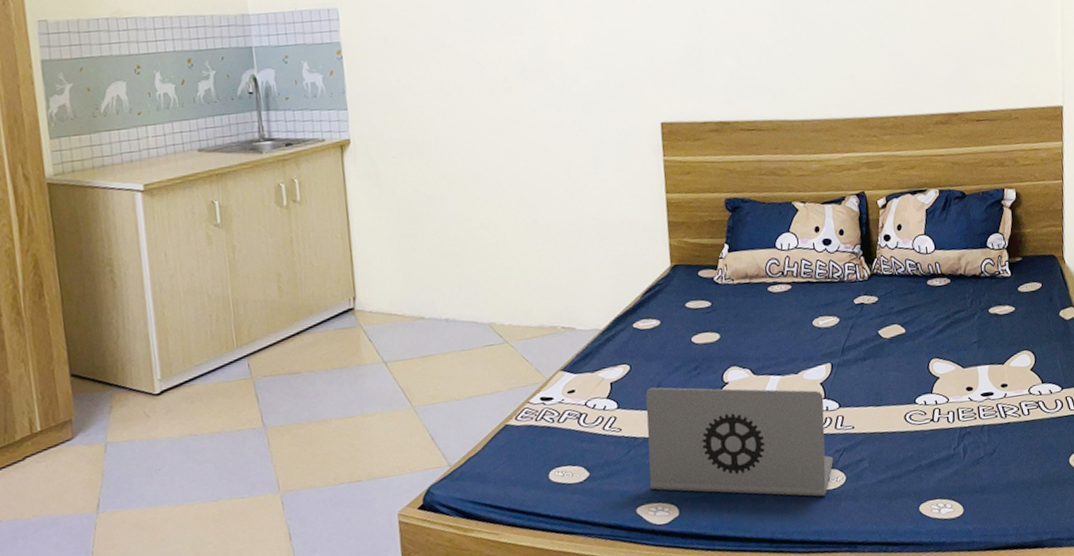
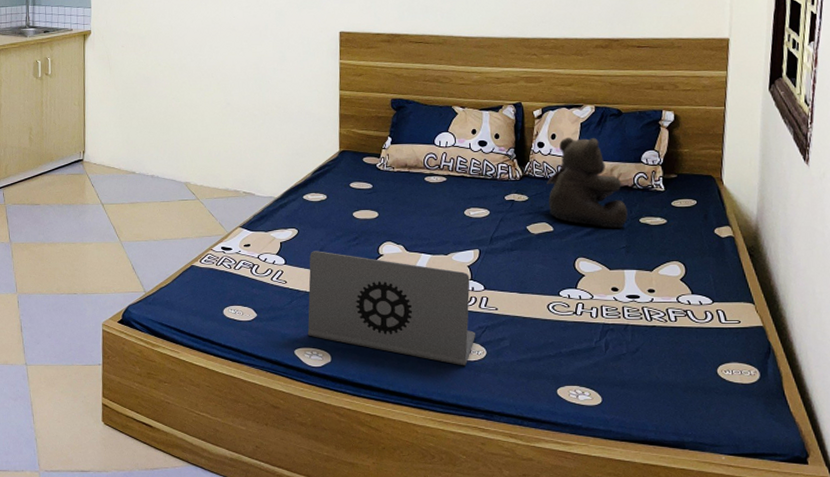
teddy bear: none [896,225,978,323] -> present [547,137,628,228]

